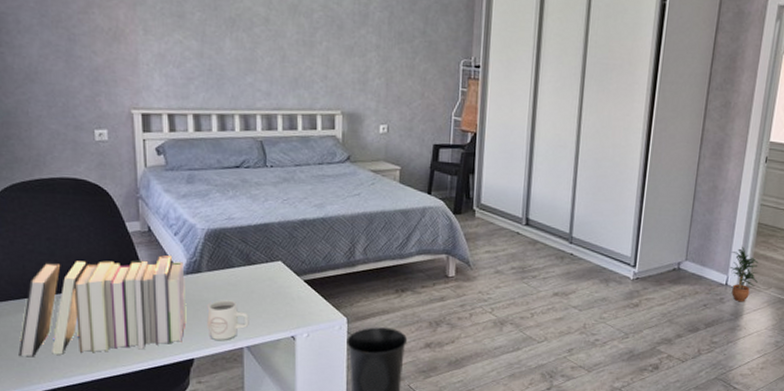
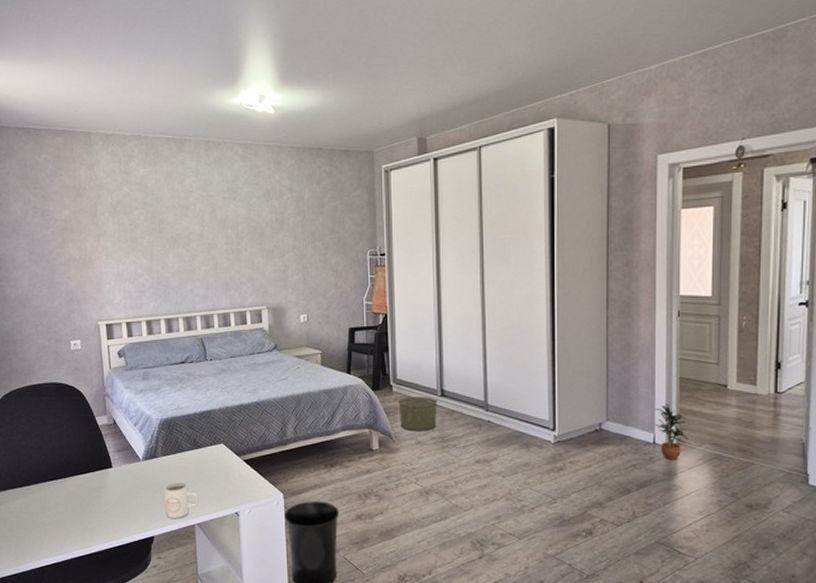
books: present [18,254,185,358] -> none [15,443,146,539]
basket: none [479,223,522,261] -> present [397,397,438,432]

